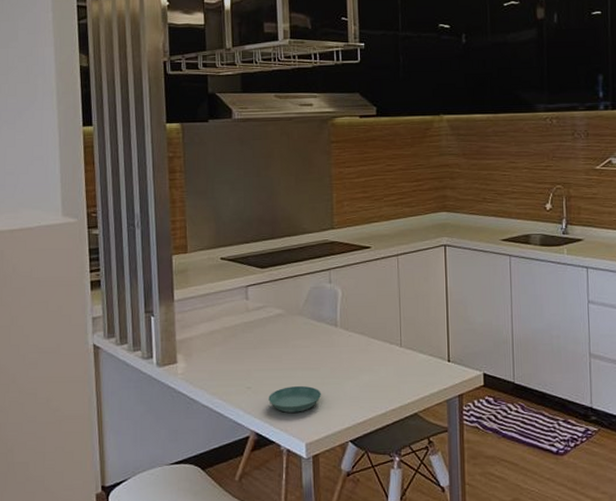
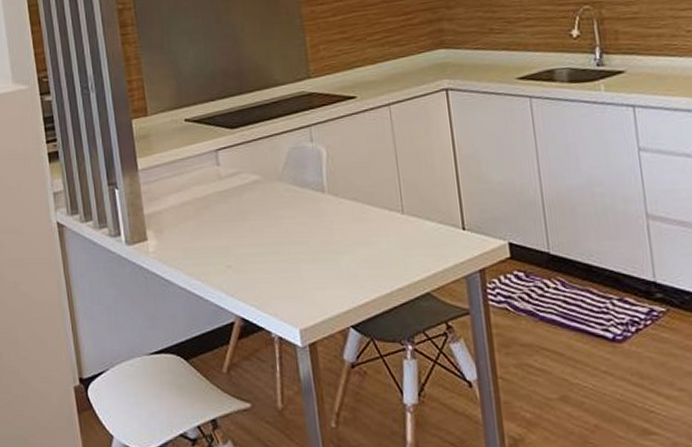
saucer: present [268,385,322,413] -> none [252,262,314,294]

